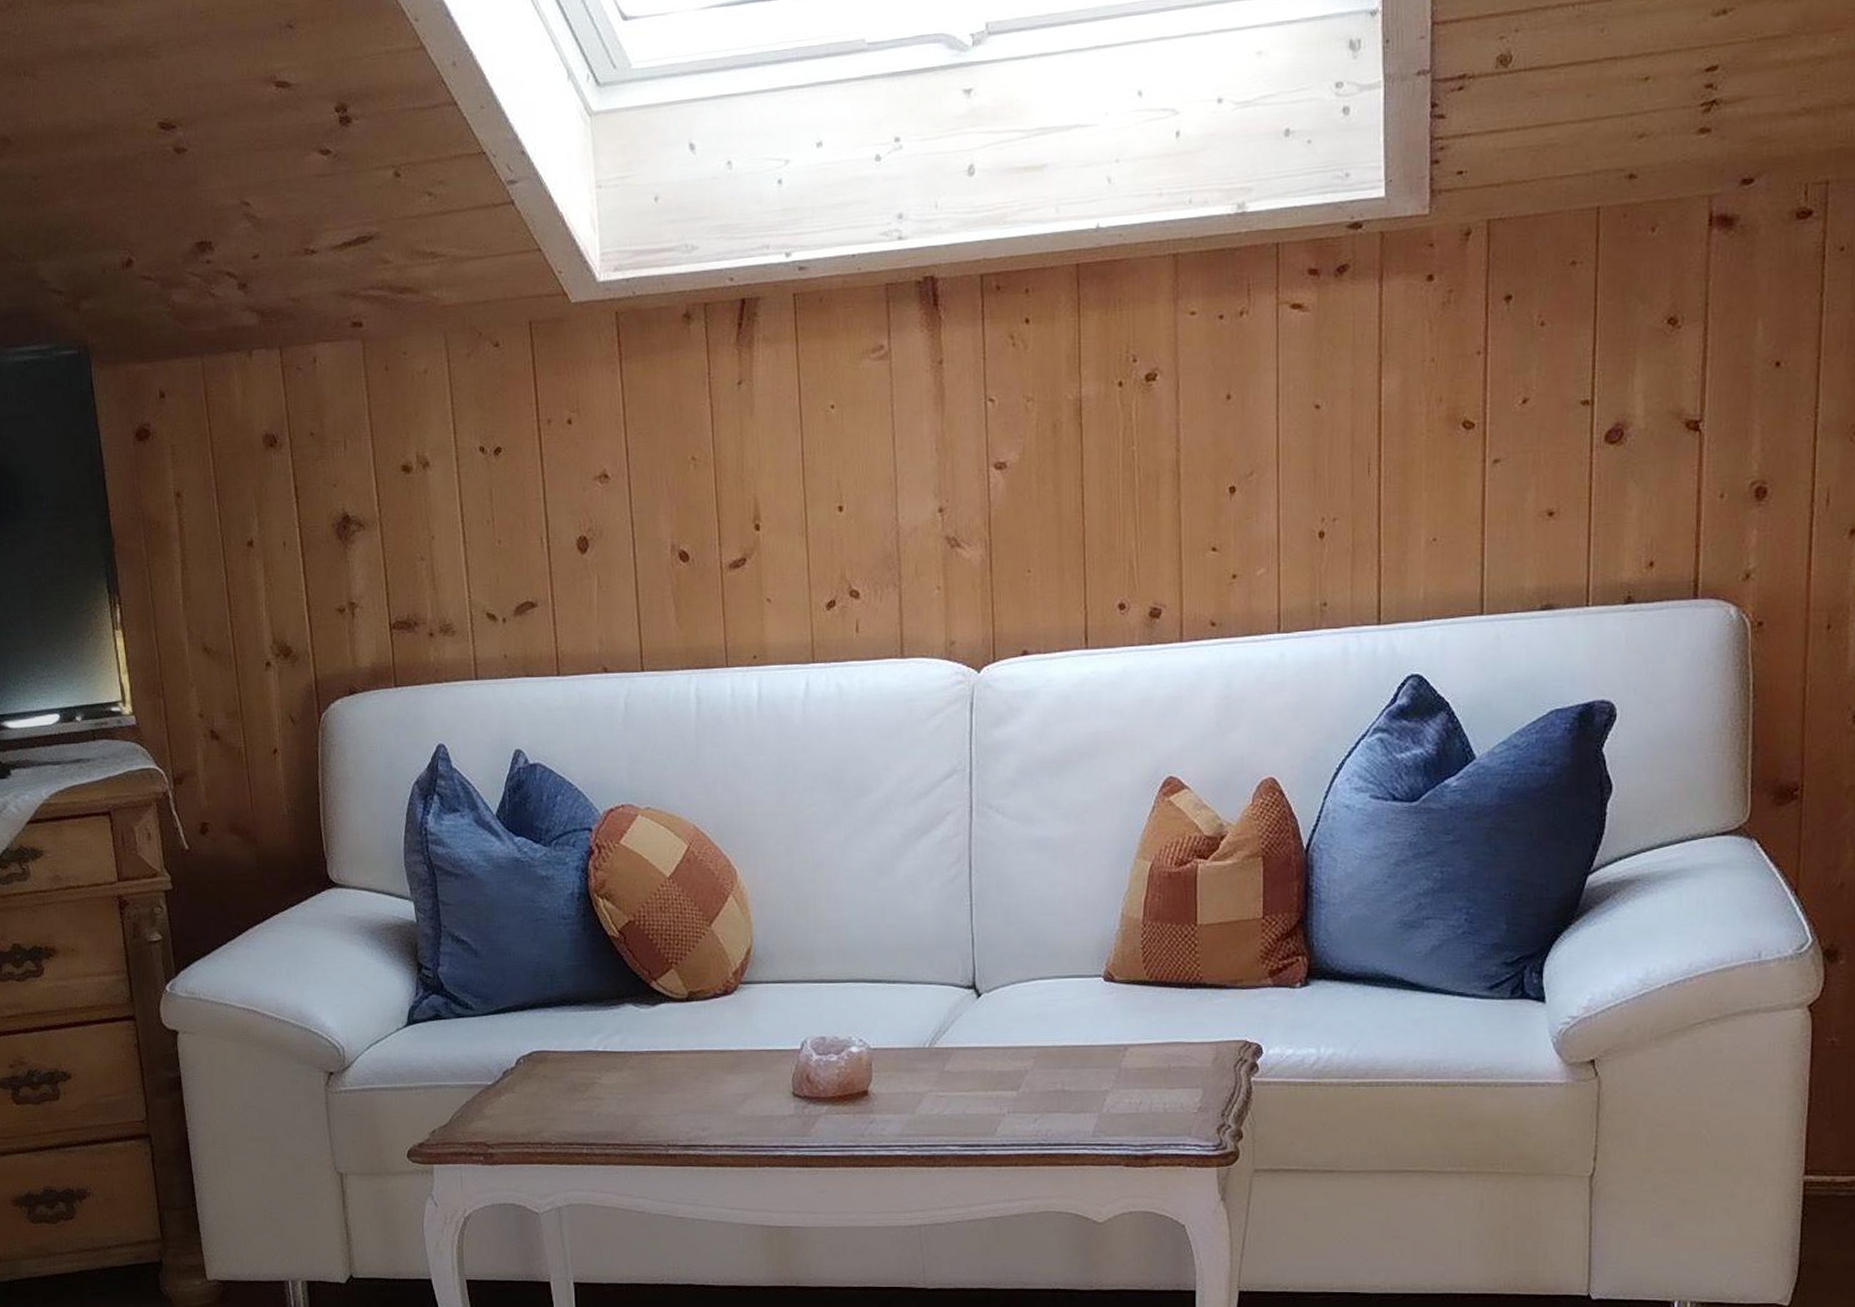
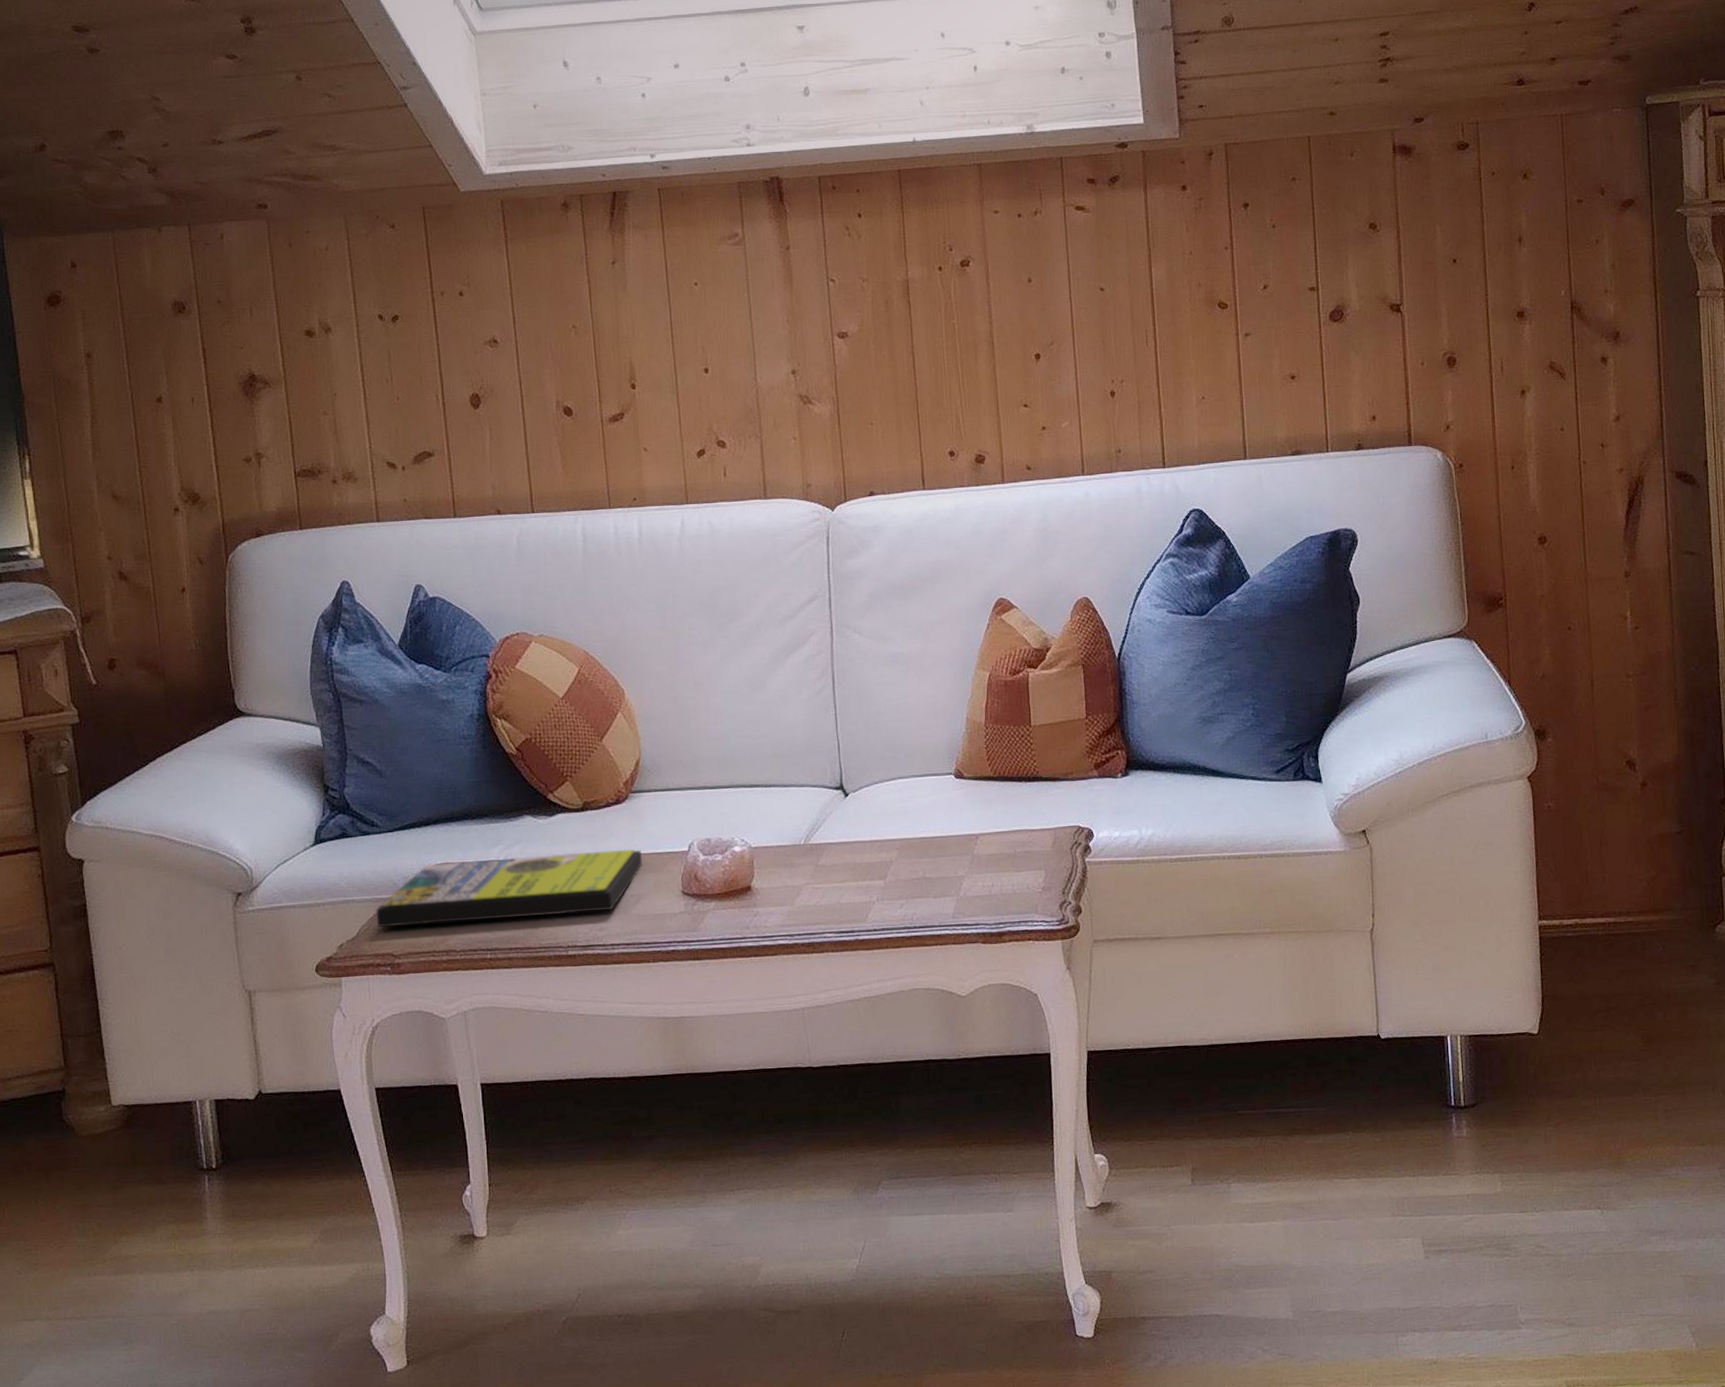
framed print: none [469,1044,750,1115] -> present [376,848,642,927]

